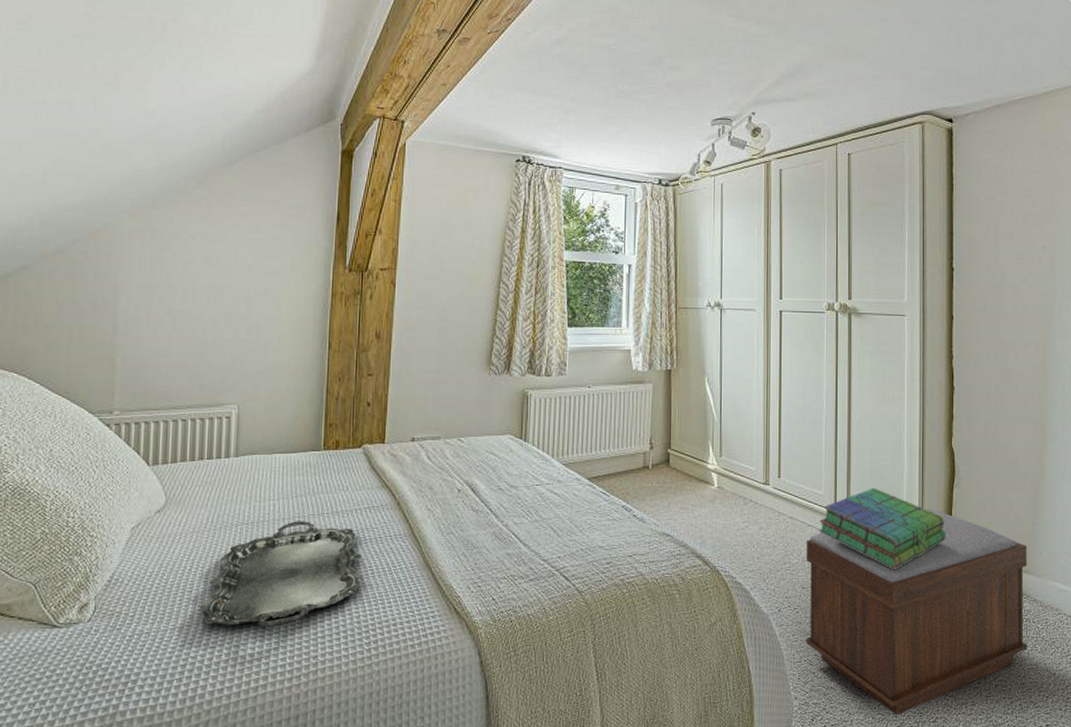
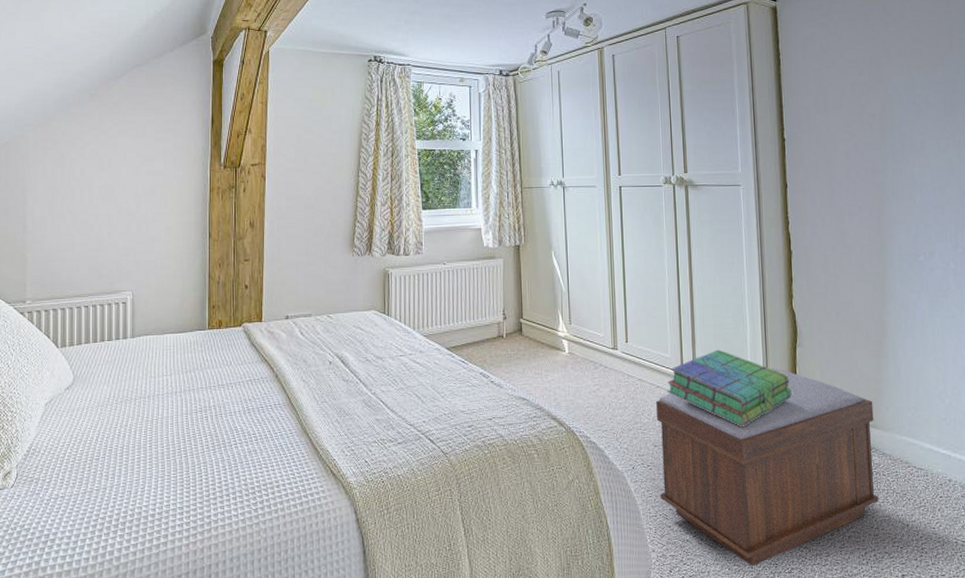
serving tray: present [200,521,363,627] -> none [106,394,248,491]

